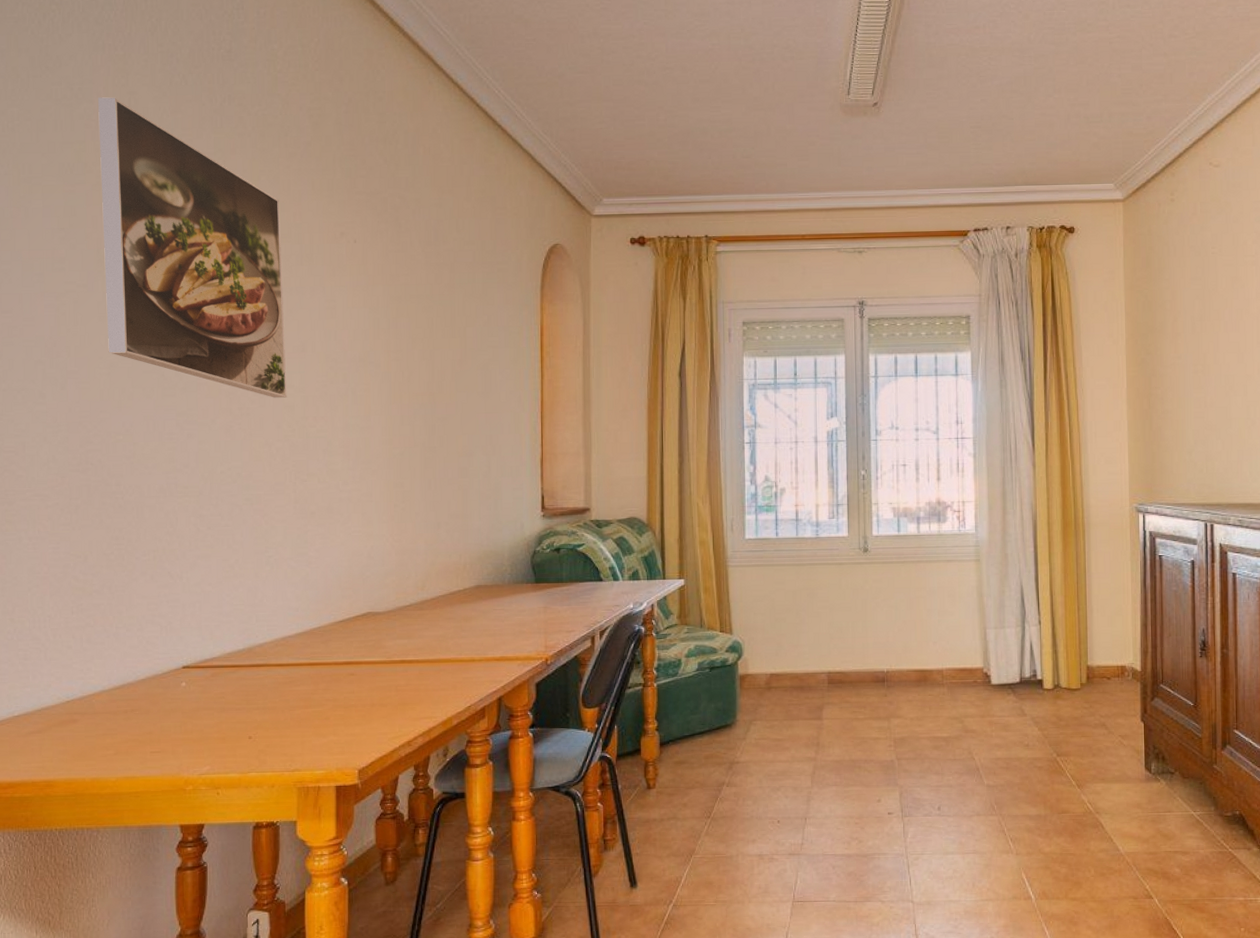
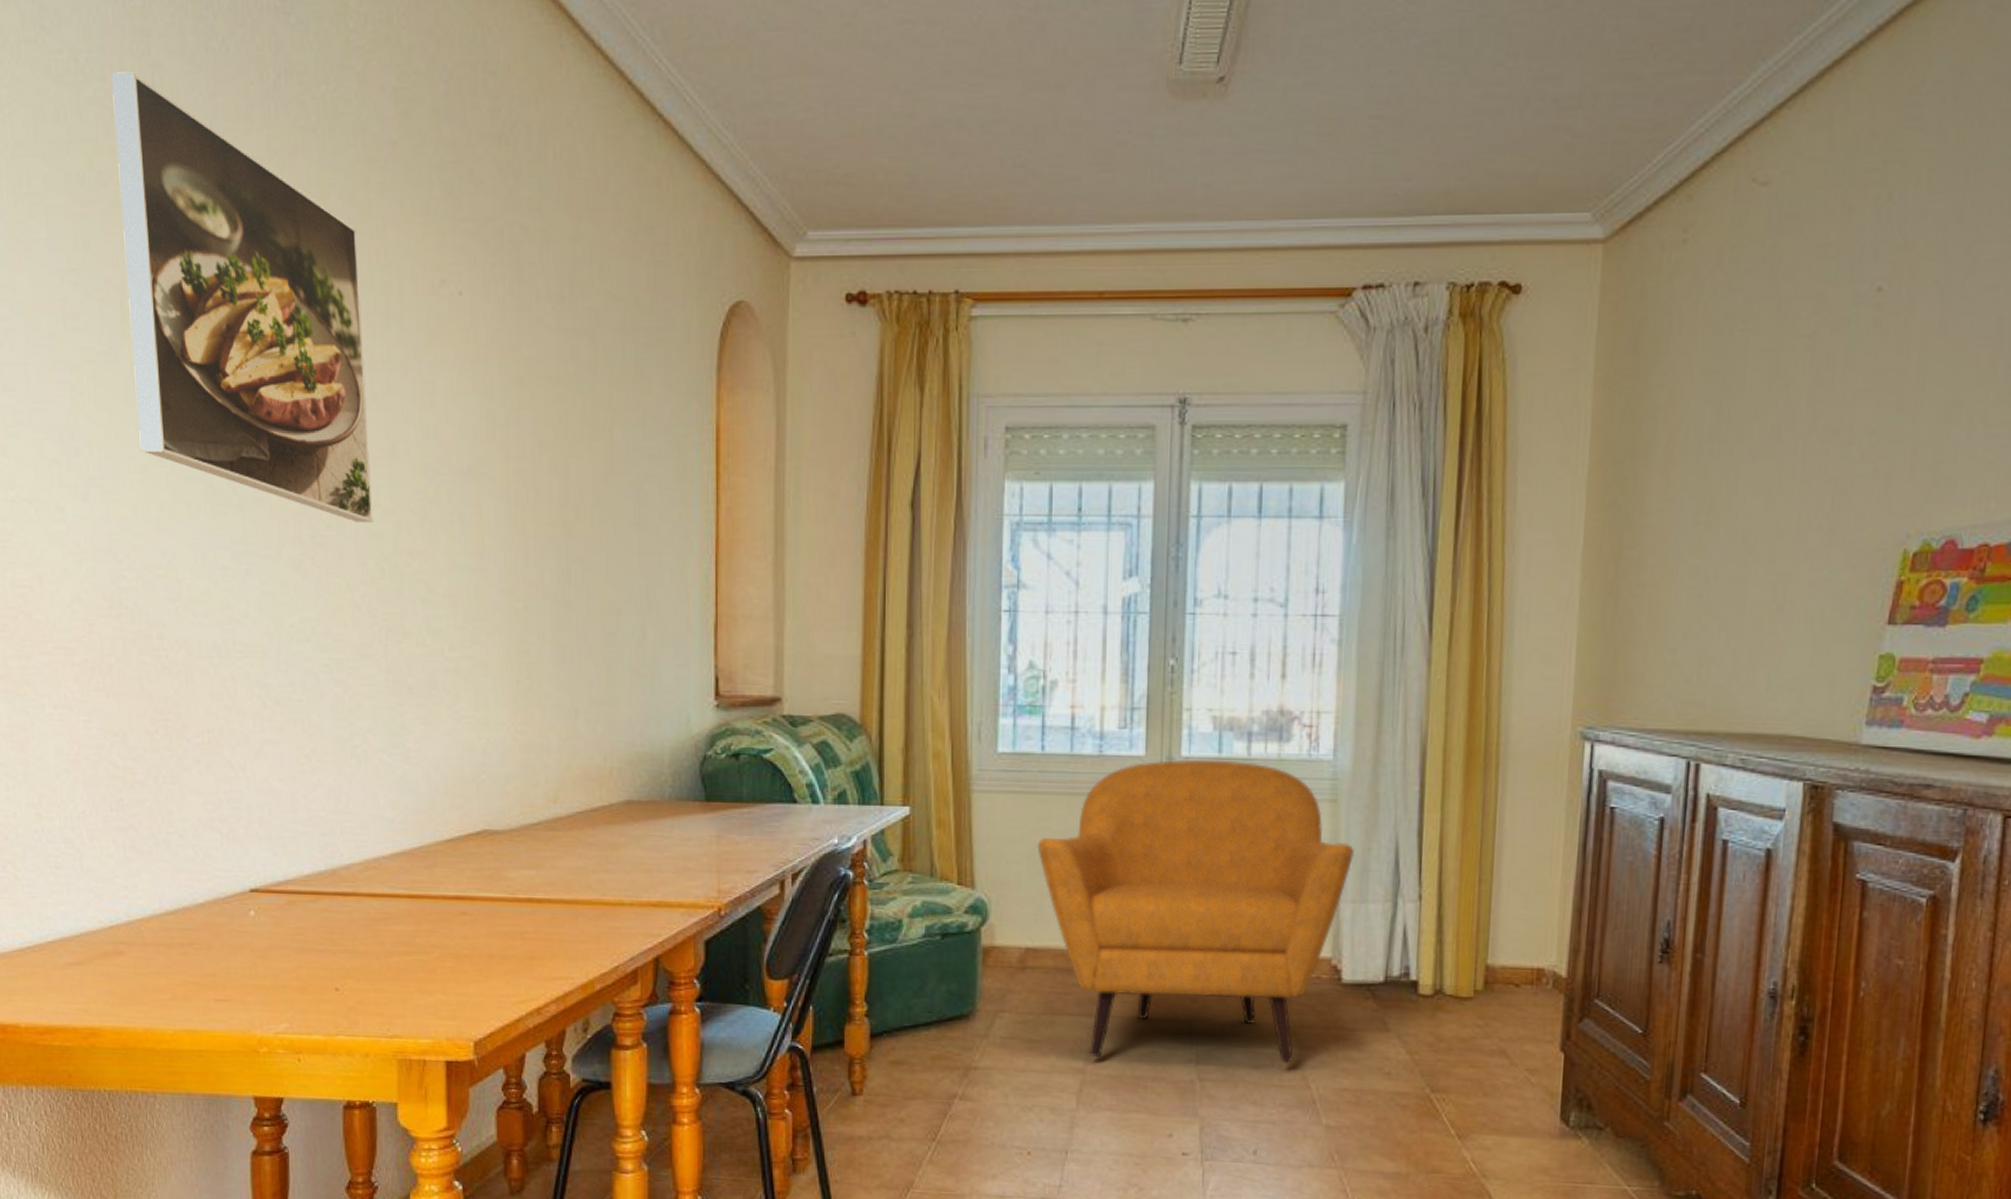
armchair: none [775,536,994,748] -> present [1037,759,1356,1063]

